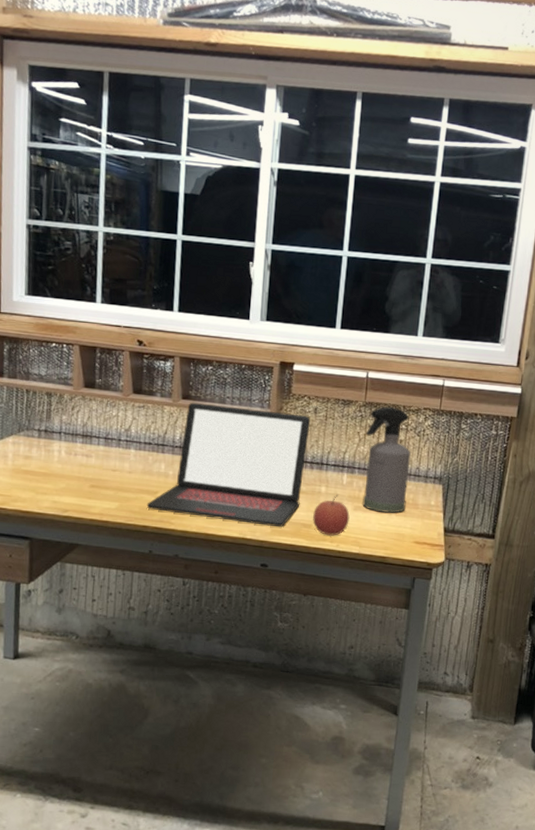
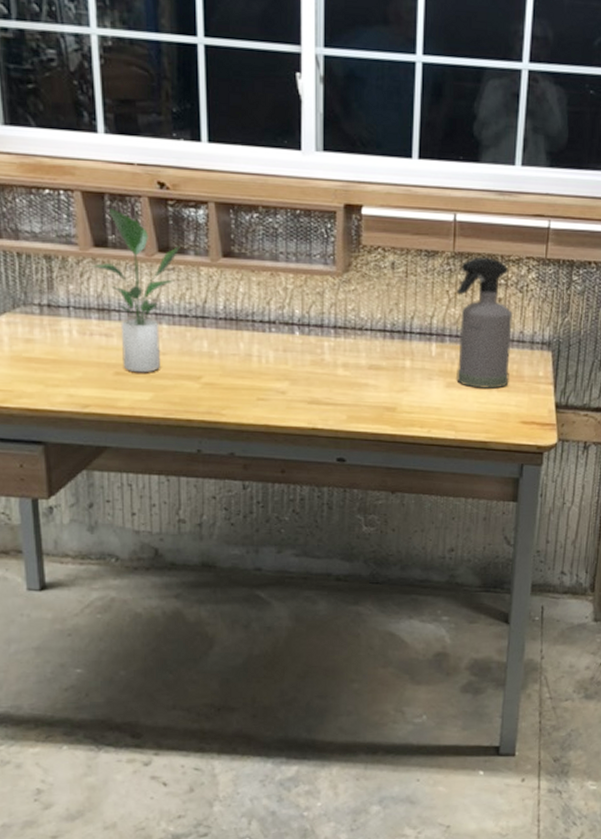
potted plant: none [80,358,150,487] -> present [90,207,180,373]
laptop: present [146,402,311,528] -> none [189,261,387,413]
apple: present [313,494,350,536] -> none [397,368,442,420]

